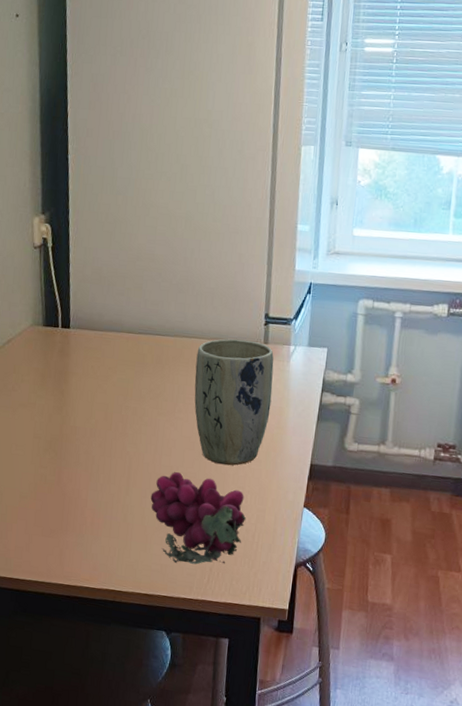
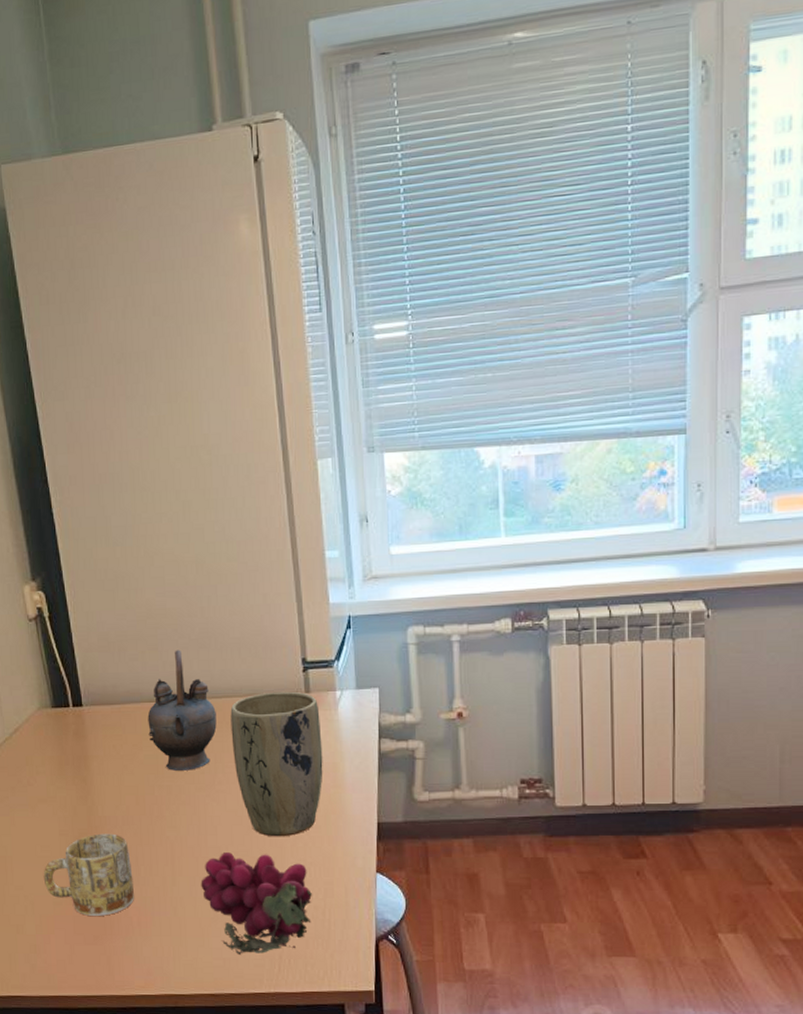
mug: none [14,441,93,513] -> present [43,833,134,916]
teapot: none [123,291,185,397] -> present [147,650,217,771]

